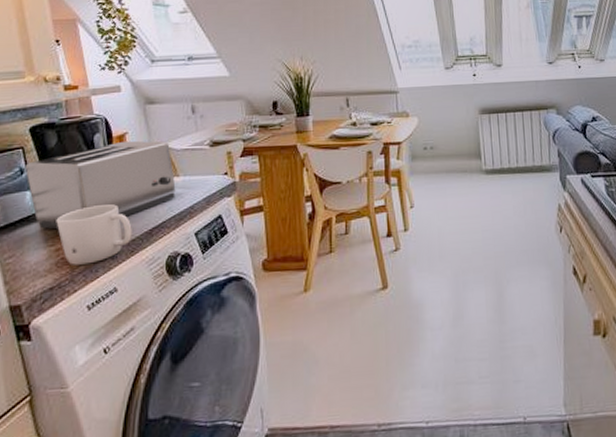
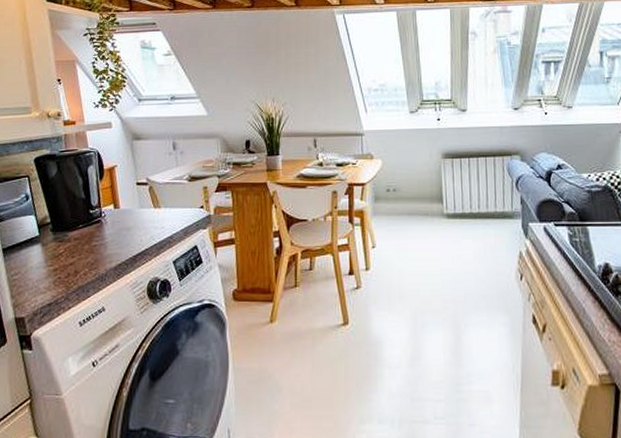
toaster: present [25,140,176,230] -> none [29,173,158,252]
mug: present [56,204,132,265] -> none [54,231,119,284]

